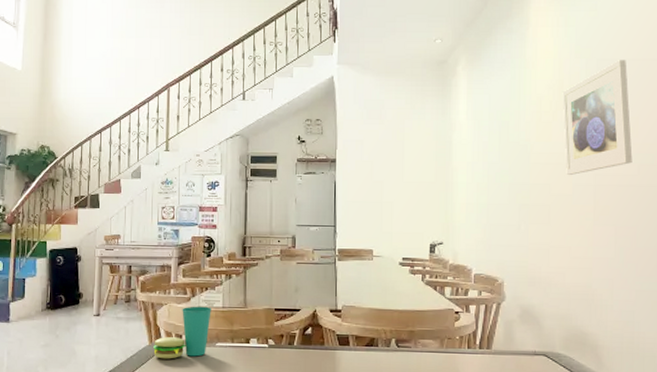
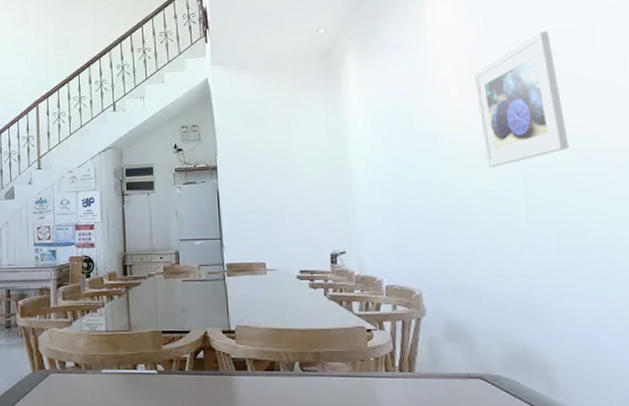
cup: present [153,306,211,359] -> none [37,330,95,388]

